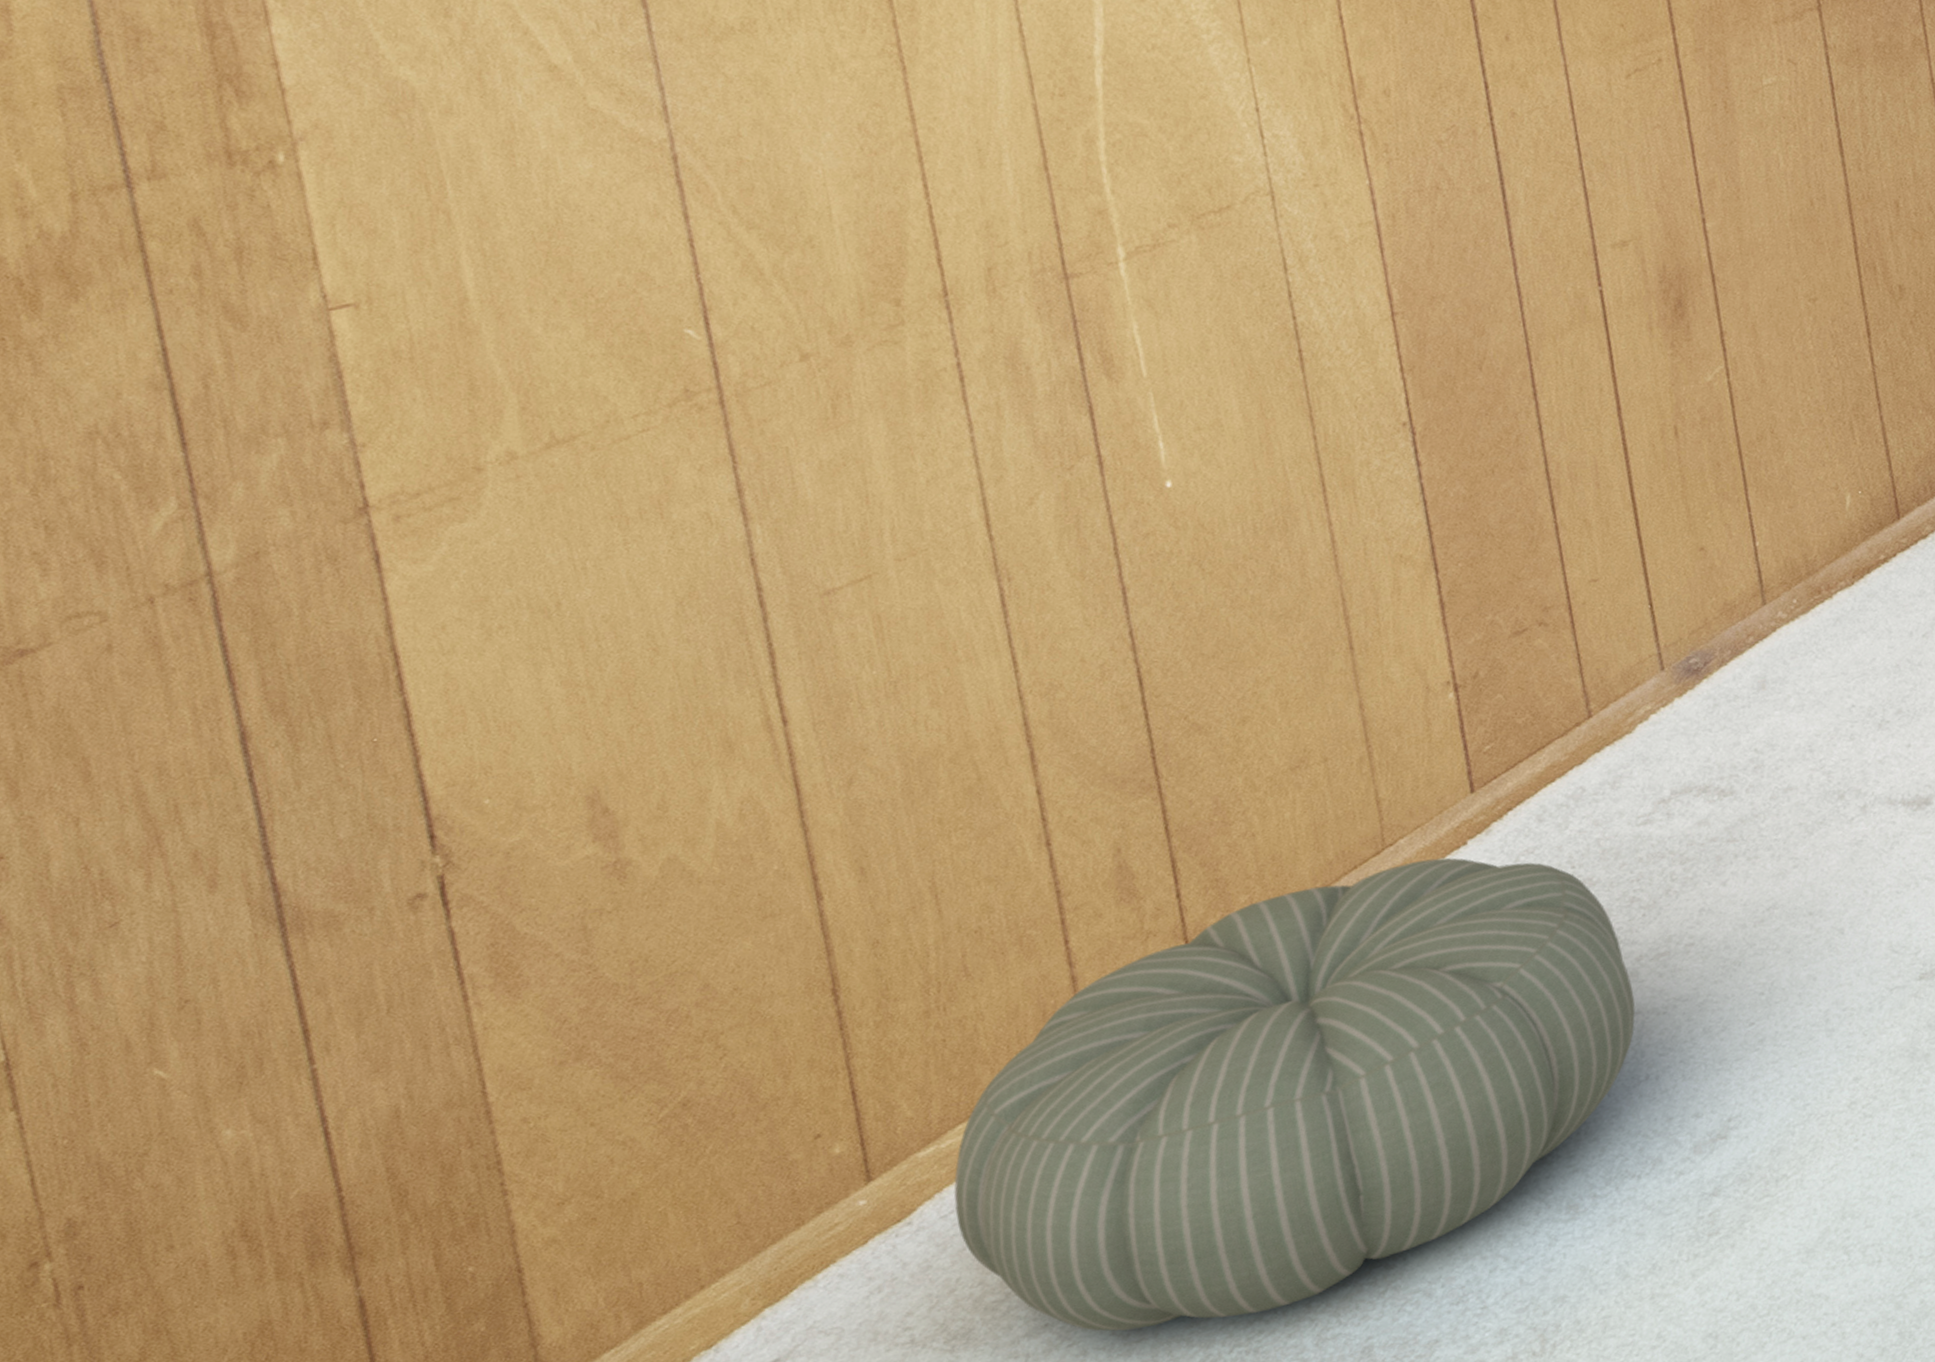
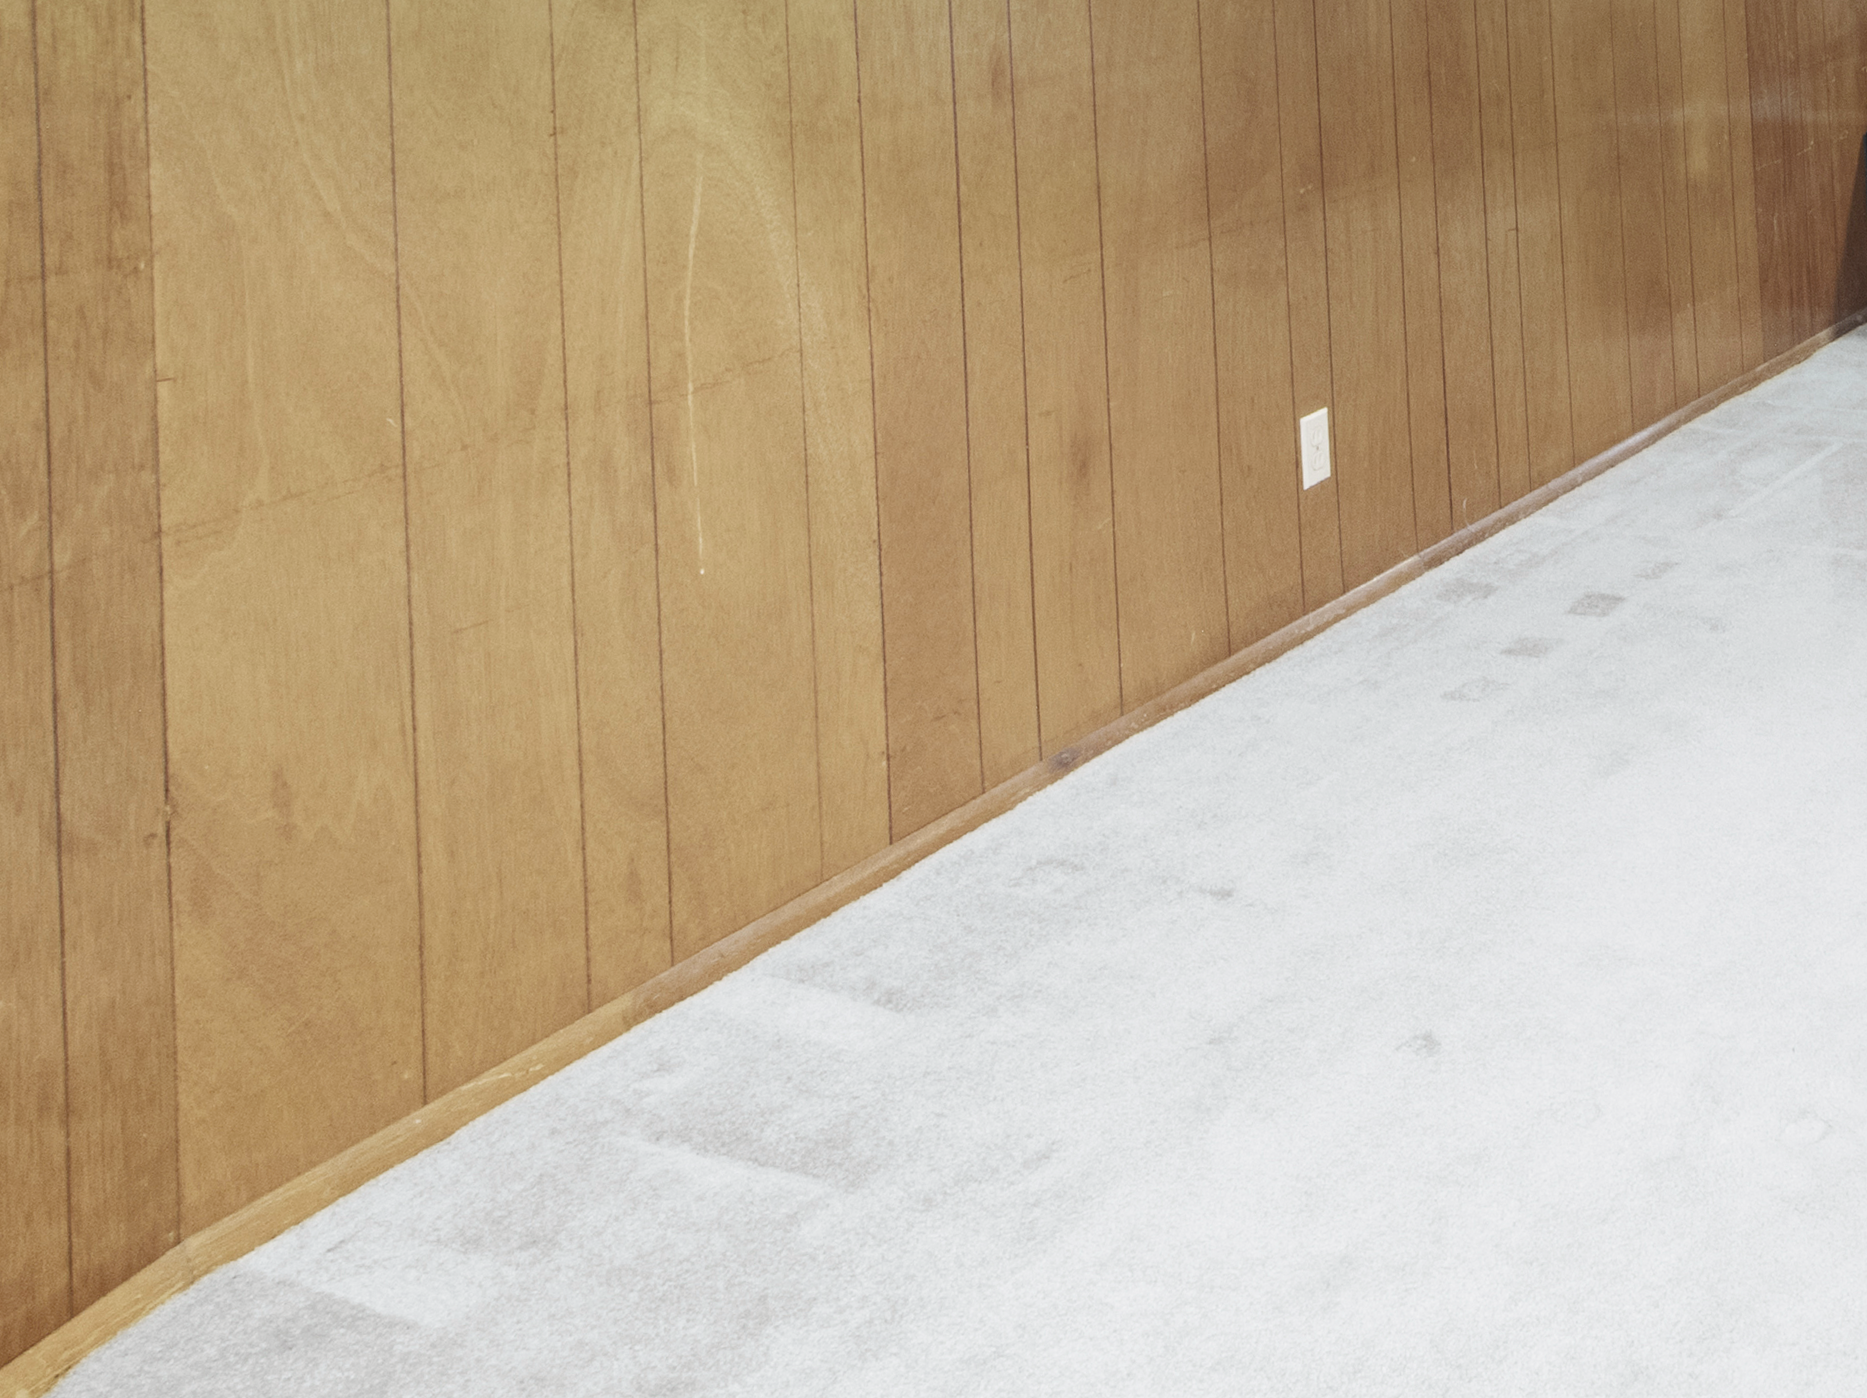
pouf: present [954,858,1636,1331] -> none [482,895,993,1255]

